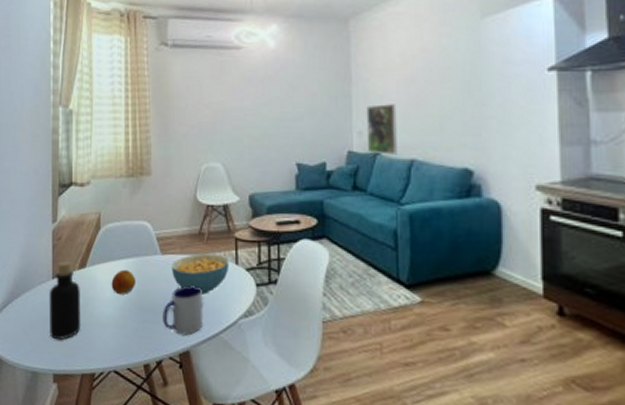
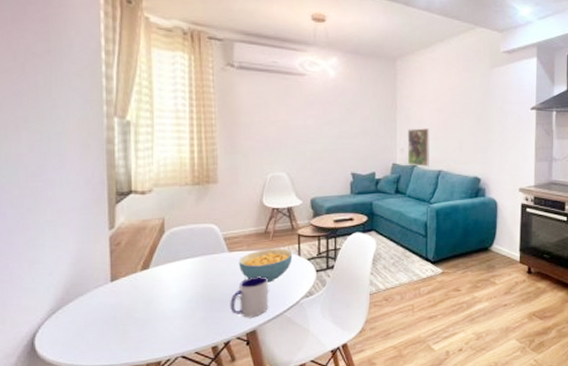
bottle: present [49,261,81,341] -> none [107,264,145,337]
fruit: present [111,269,136,294] -> none [177,267,204,289]

